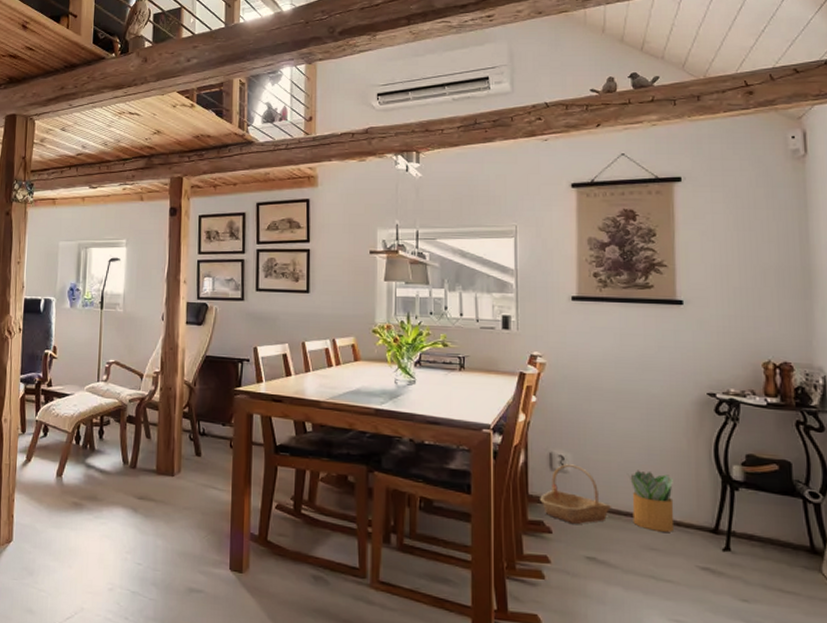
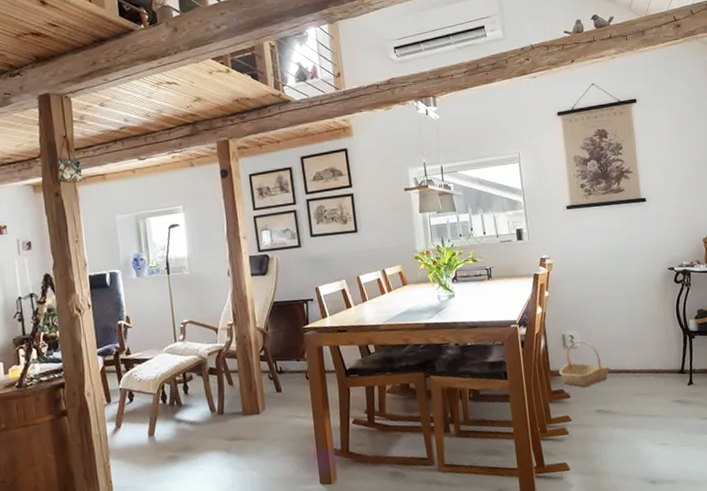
potted plant: present [627,470,674,532] -> none [619,335,654,381]

